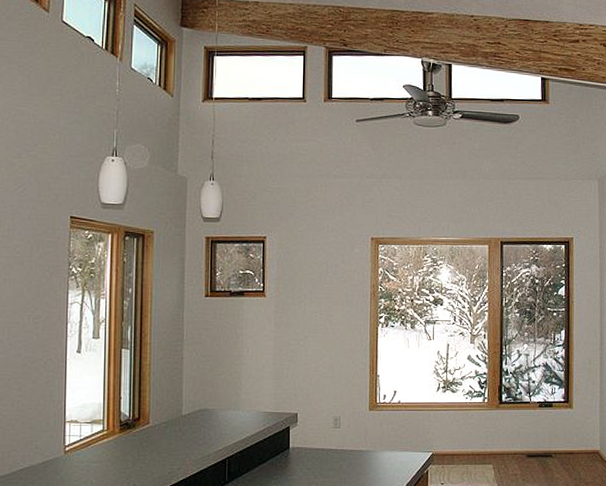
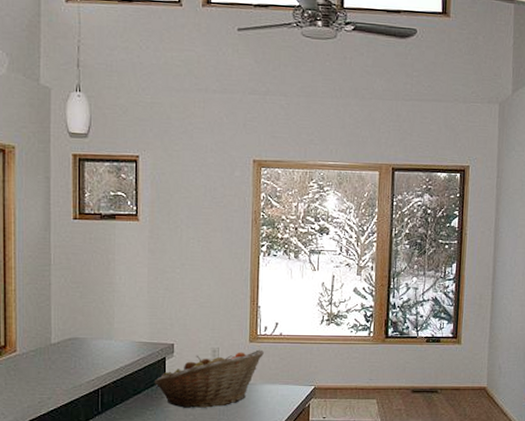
fruit basket: none [278,417,383,476] -> present [154,349,264,408]

